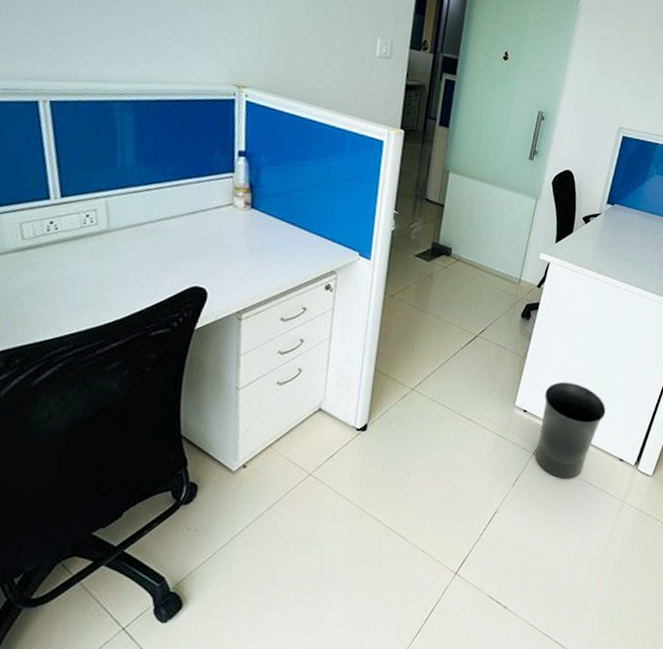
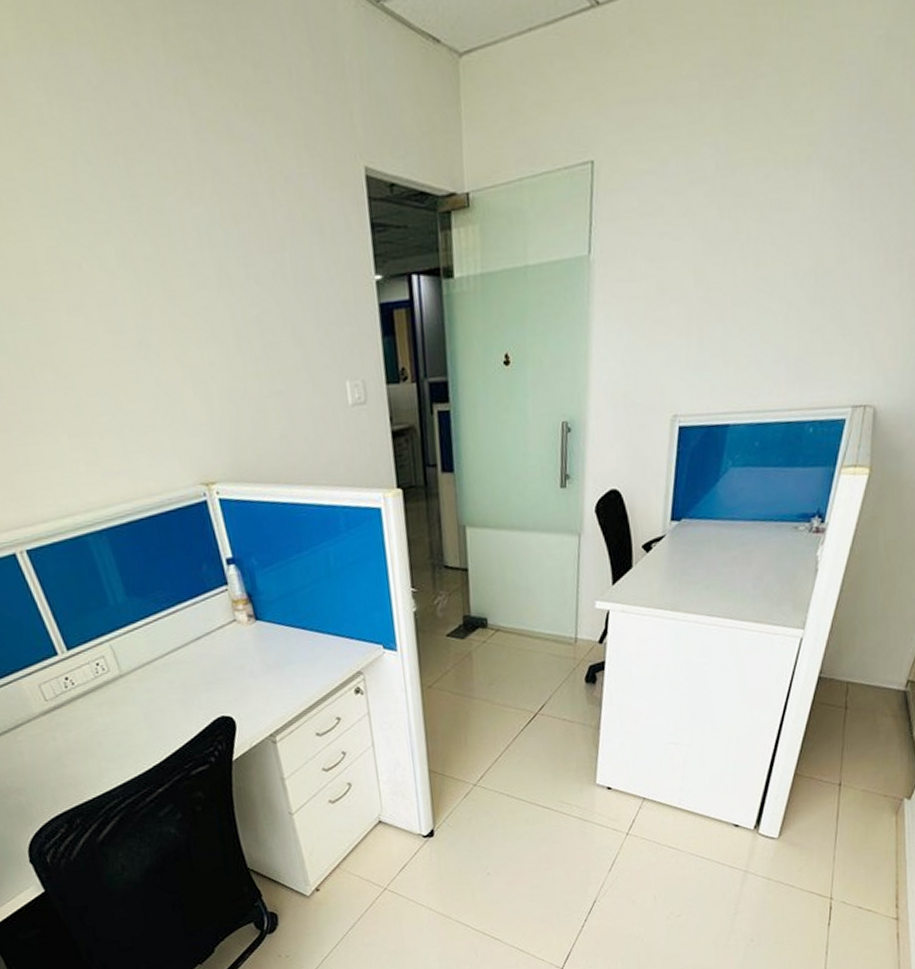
waste bin: present [535,381,606,479] -> none [629,747,708,857]

